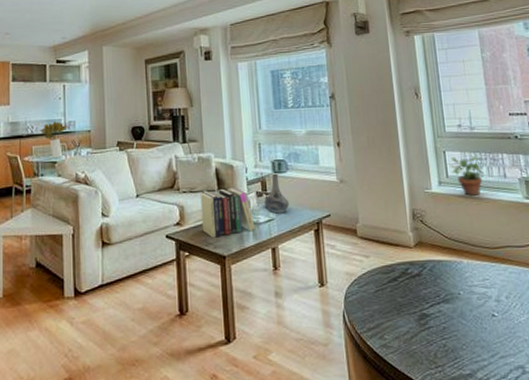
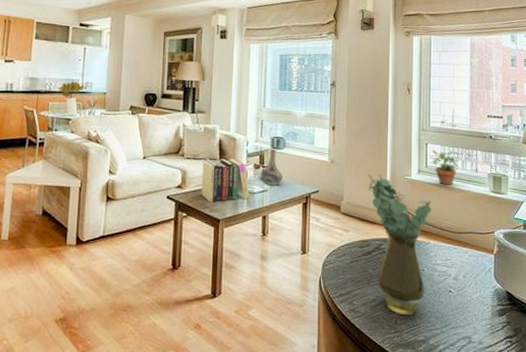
vase: none [383,190,464,347] -> present [368,174,431,316]

